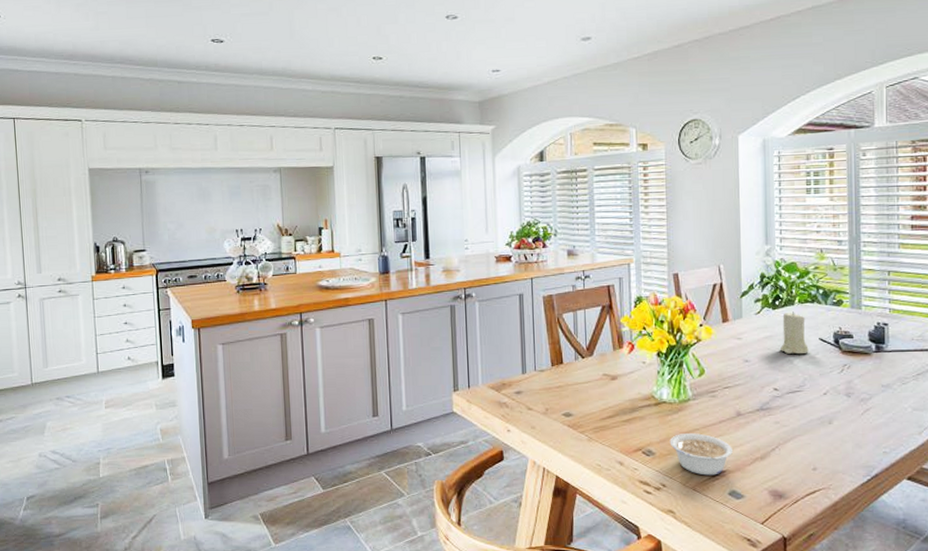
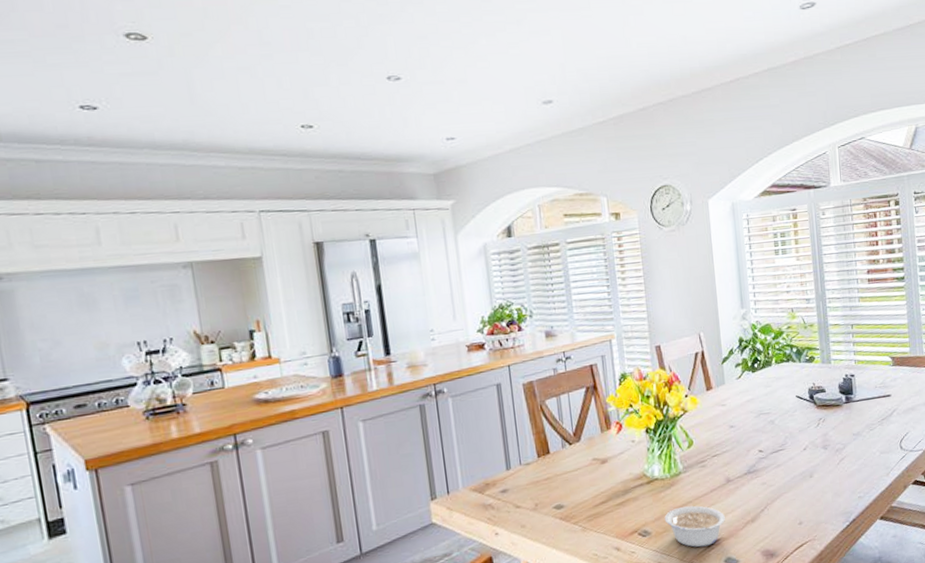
candle: present [780,311,809,355] -> none [761,372,788,415]

